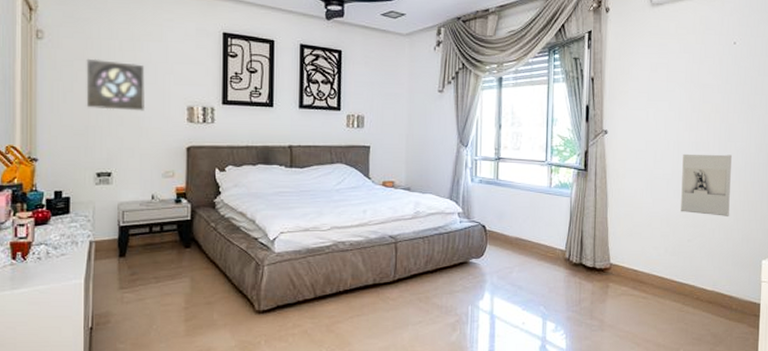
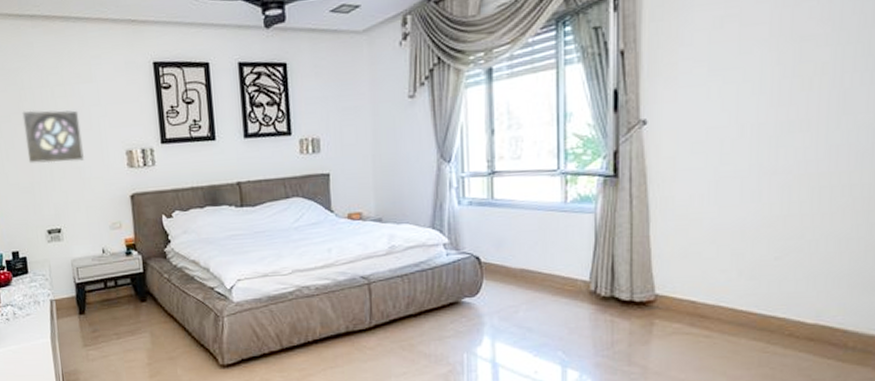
wall sculpture: present [681,153,732,216] -> none [763,133,849,222]

